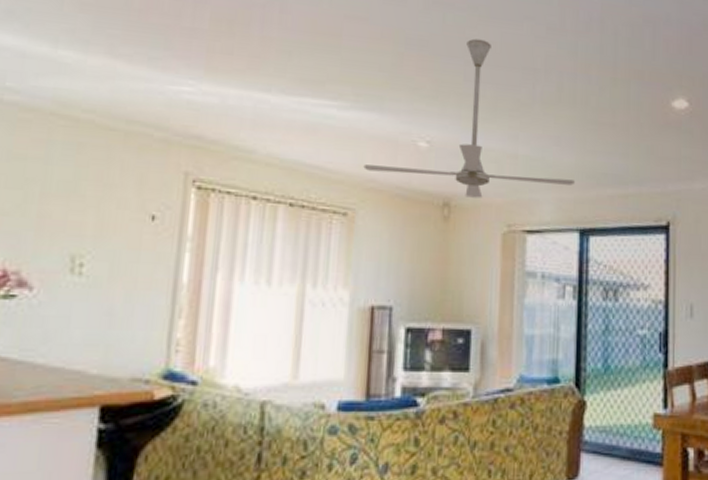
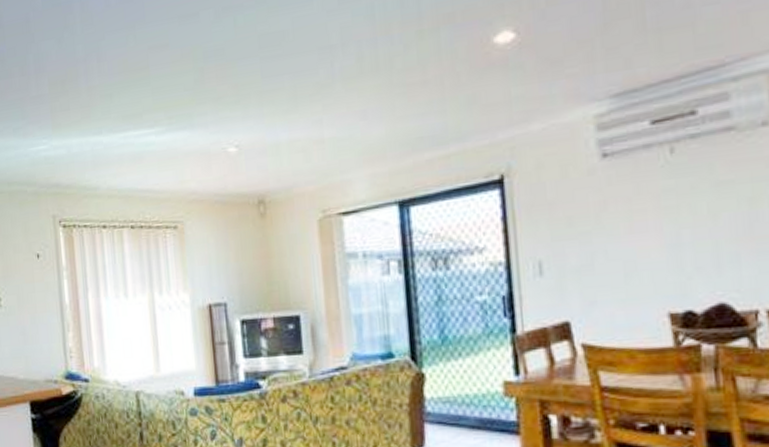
ceiling fan: present [363,38,576,198] -> none [184,31,388,192]

